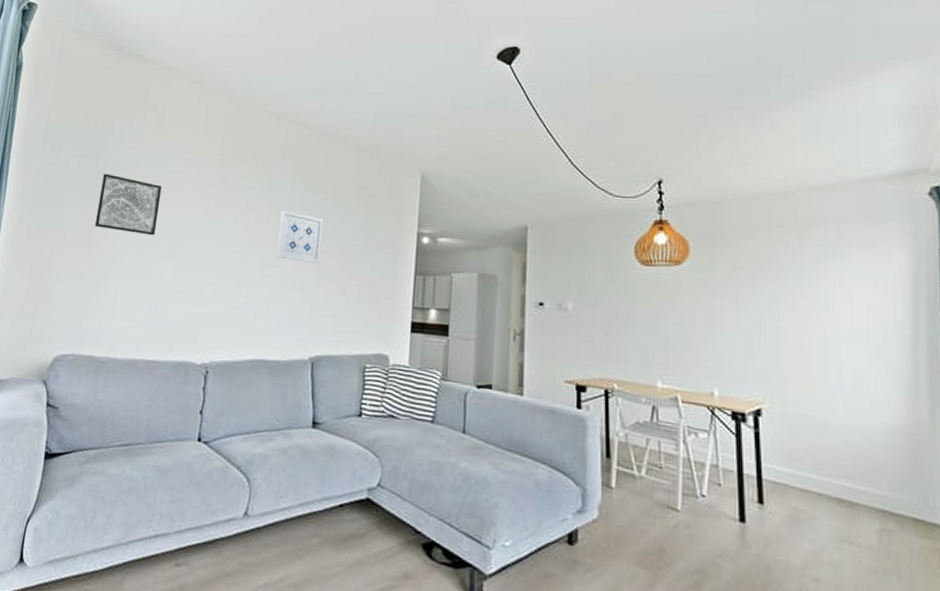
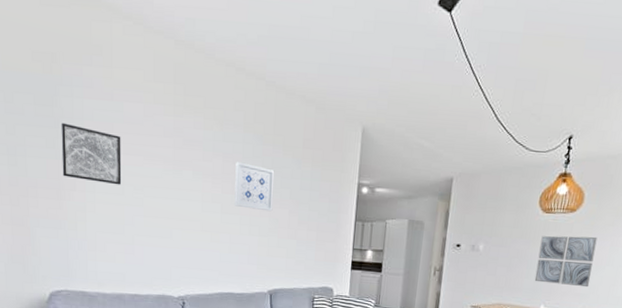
wall art: none [643,292,717,359] -> present [534,235,598,288]

